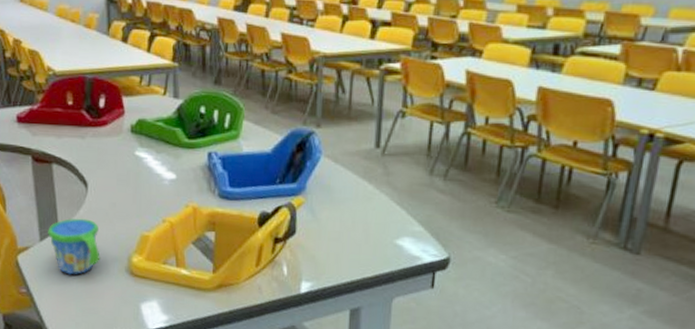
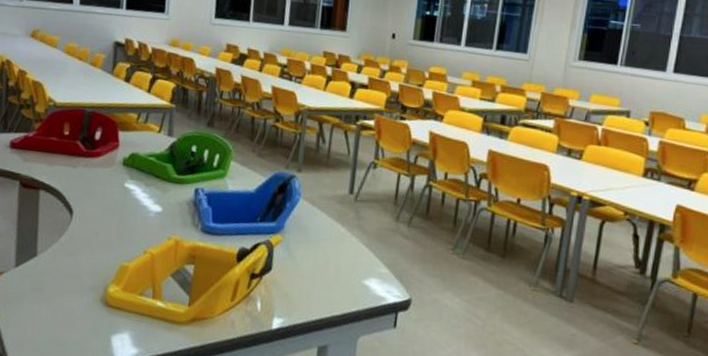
snack cup: present [48,217,100,275] -> none [24,244,79,303]

